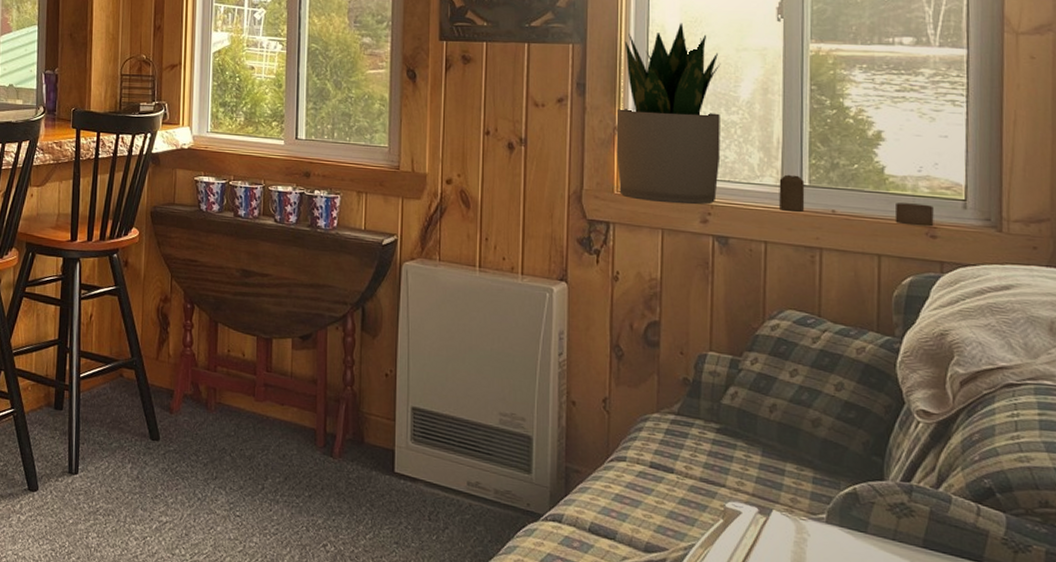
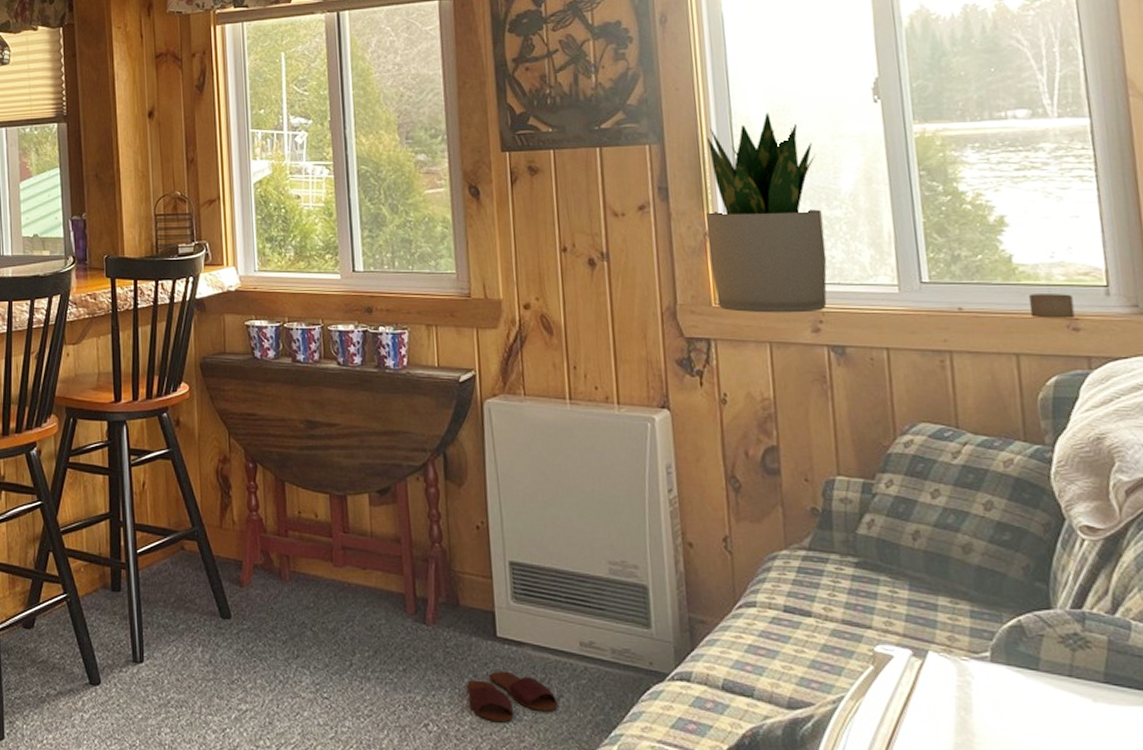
slippers: none [364,502,443,548] -> present [467,670,558,723]
candle: present [779,174,805,213] -> none [895,271,928,314]

